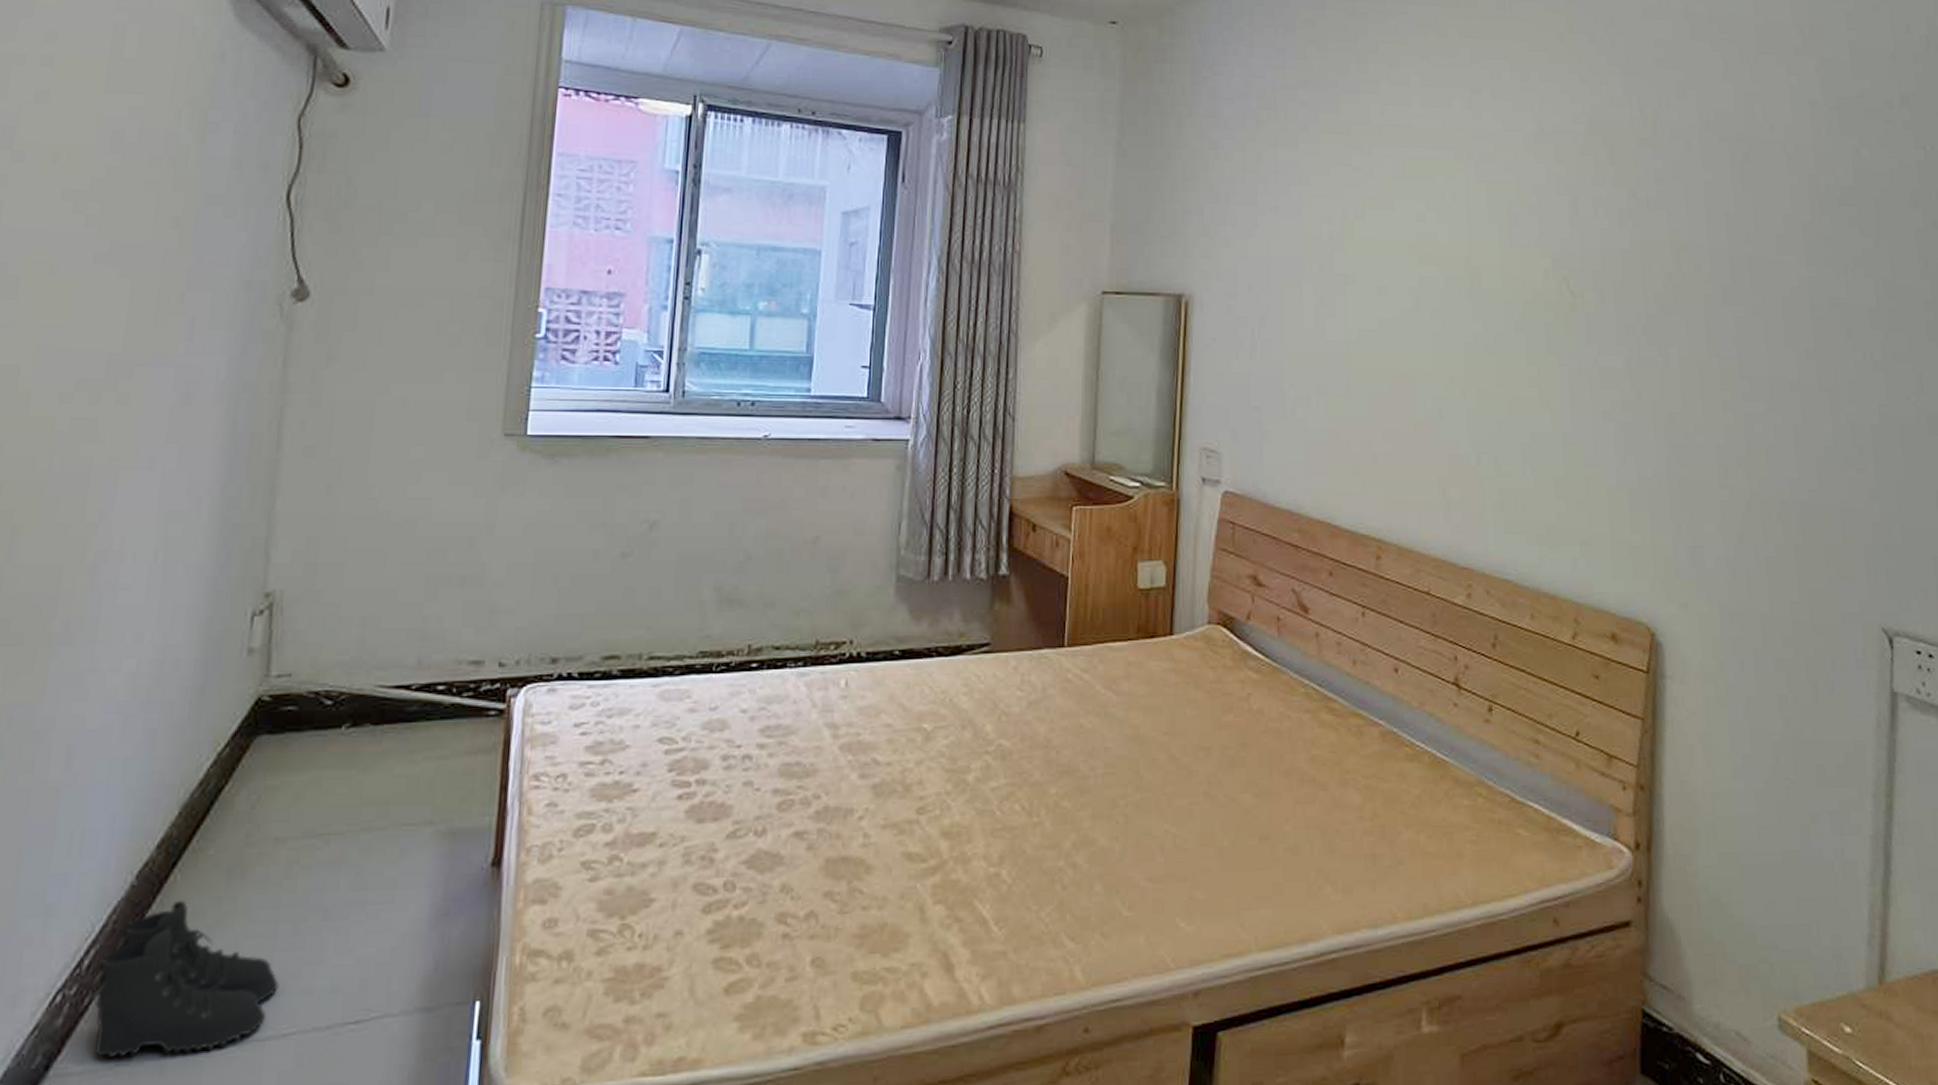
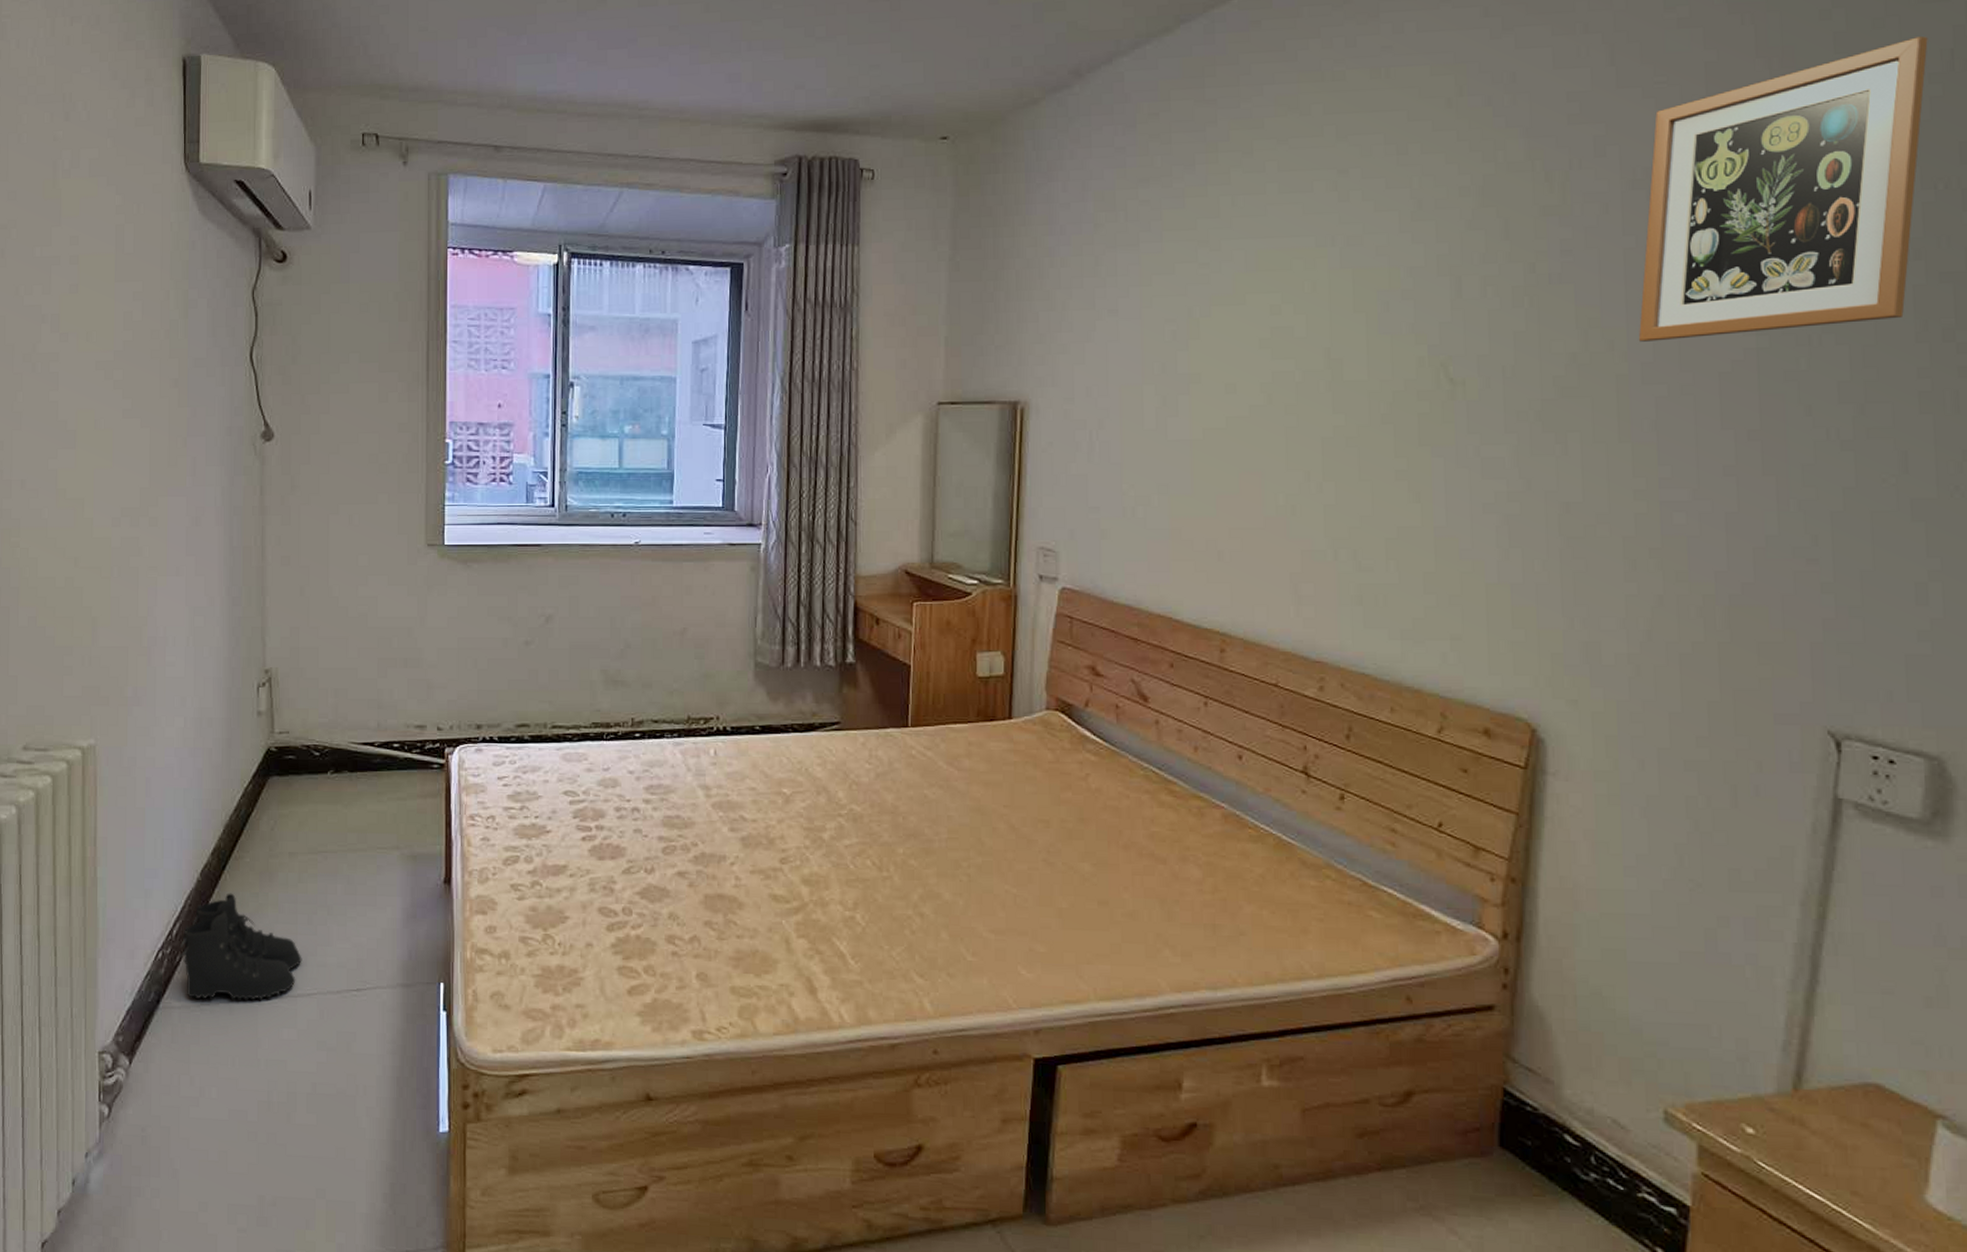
picture frame: none [1718,22,1911,266] -> present [1638,35,1928,342]

